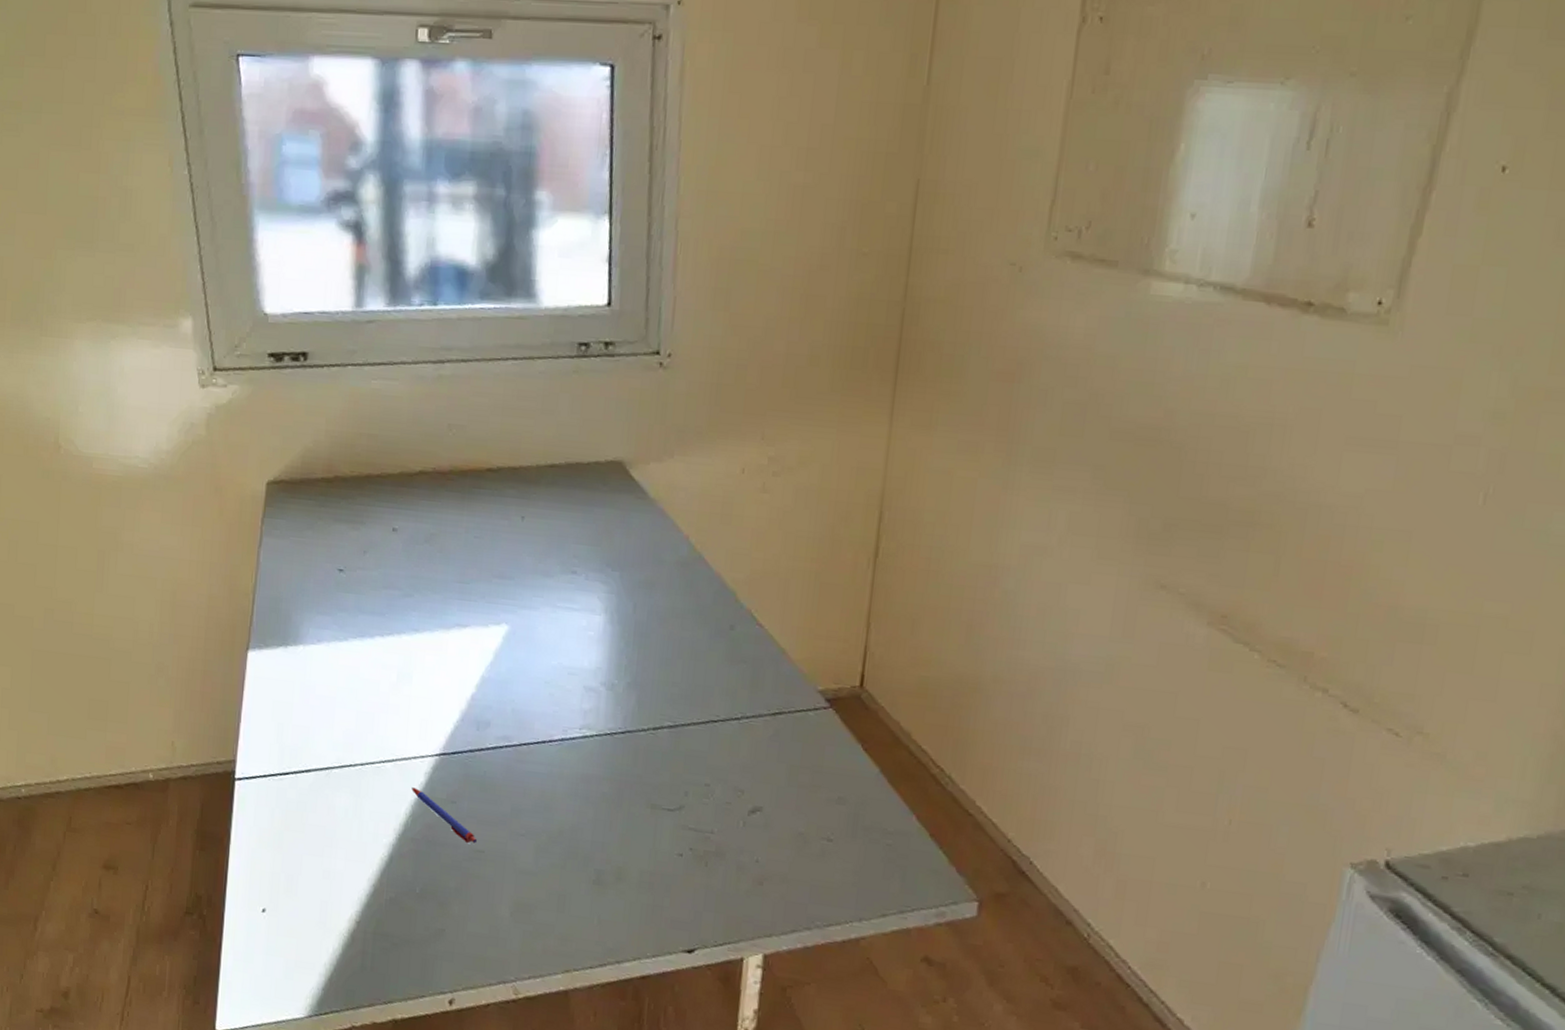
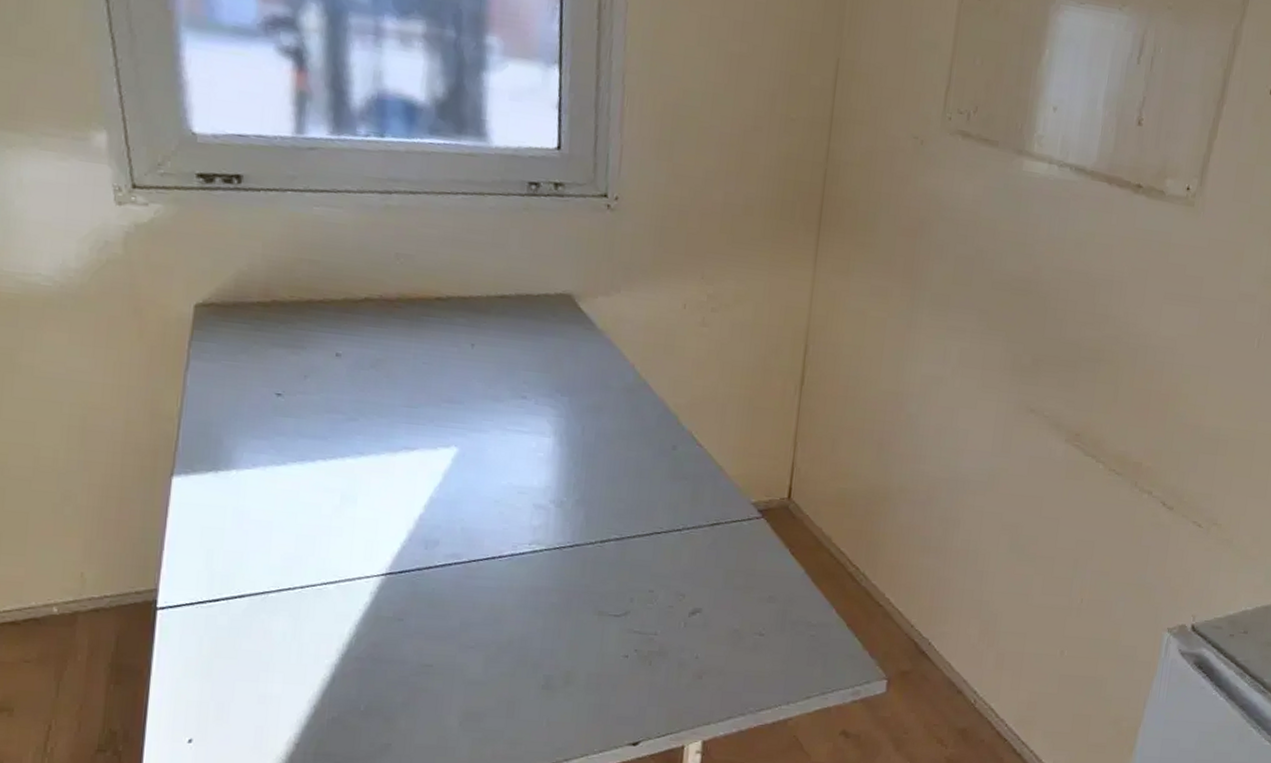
pen: present [411,787,478,844] -> none [356,607,426,659]

